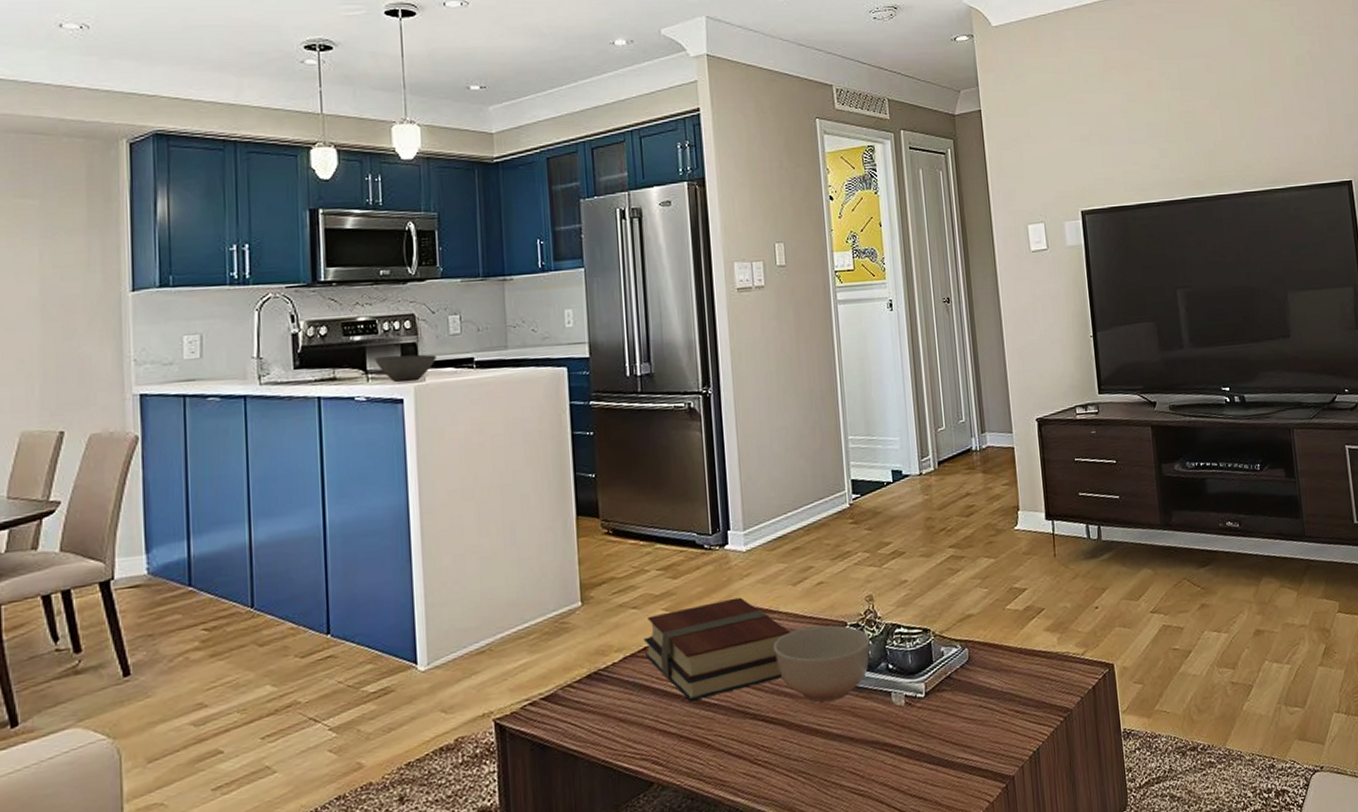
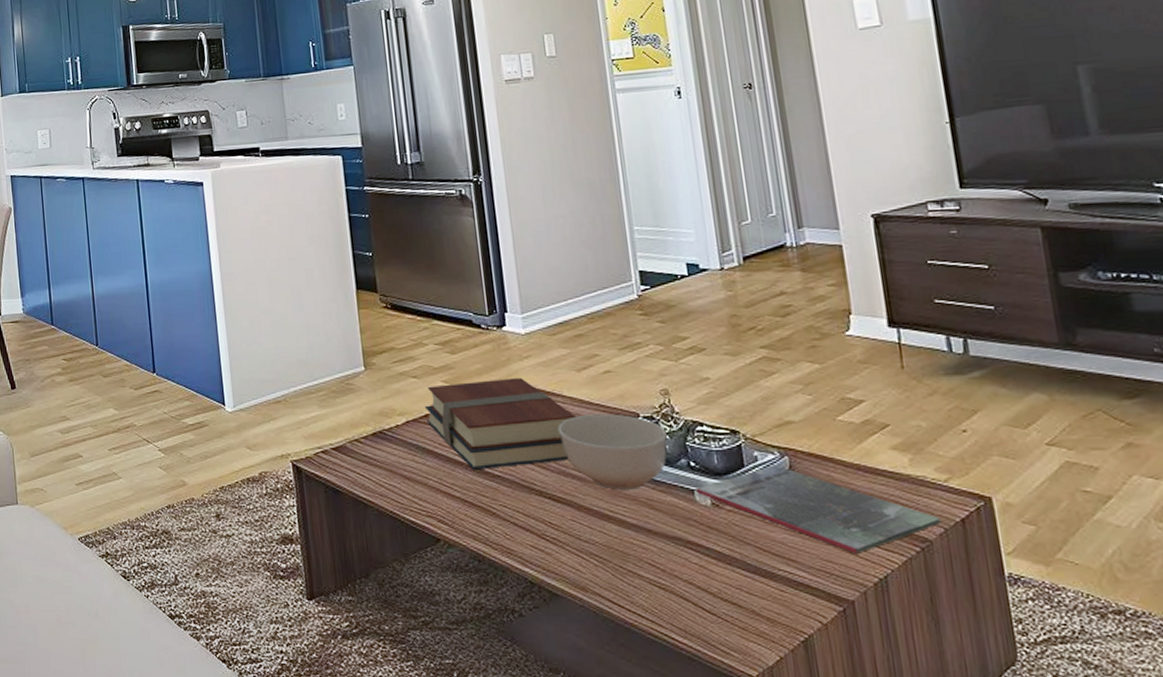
bowl: present [375,354,436,383] -> none [178,144,228,169]
magazine: none [892,657,1080,732] -> present [695,465,943,554]

